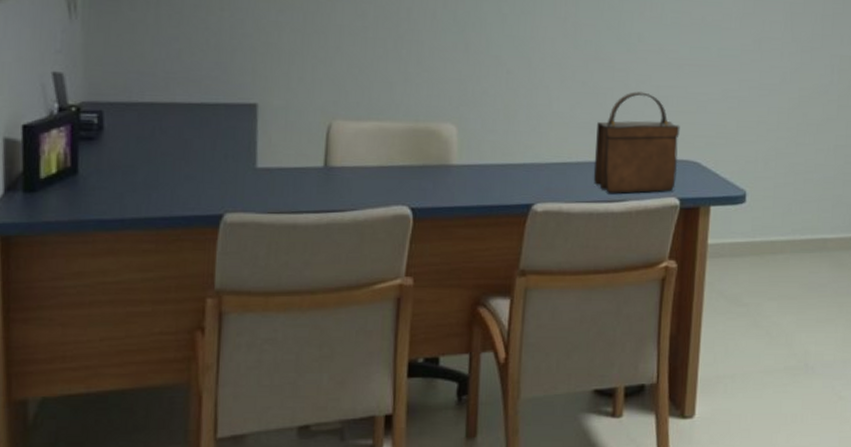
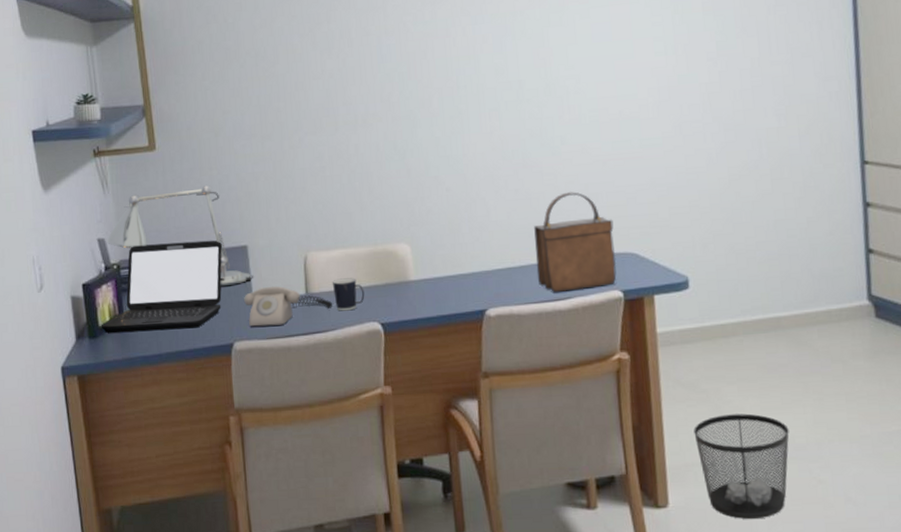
laptop: none [44,87,224,193] -> present [102,240,223,333]
desk lamp: none [65,26,261,148] -> present [106,185,254,287]
telephone: none [244,153,355,199] -> present [244,286,332,327]
mug: none [358,154,396,191] -> present [332,277,365,311]
waste bin: none [729,329,820,431] -> present [693,413,789,519]

